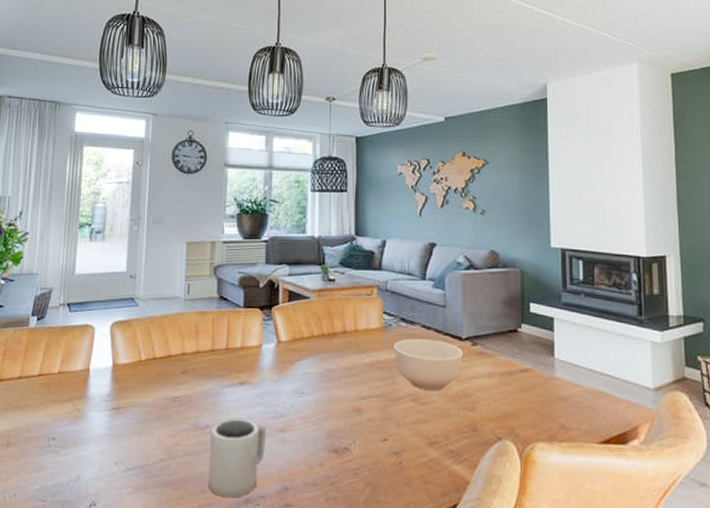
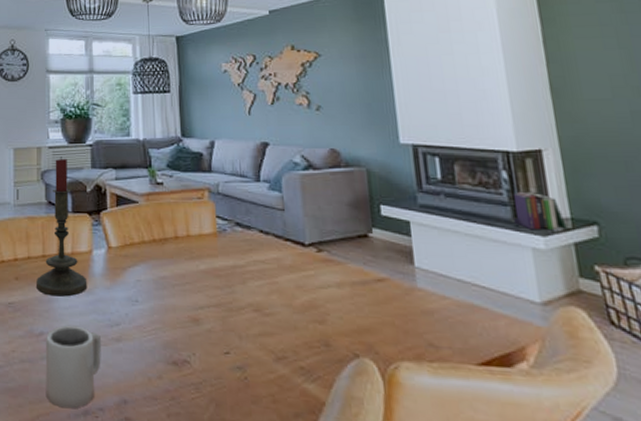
candle: none [204,252,256,390] -> present [37,157,88,297]
bowl: present [393,338,464,391] -> none [229,244,309,302]
books: none [637,292,680,326] -> present [512,191,567,230]

